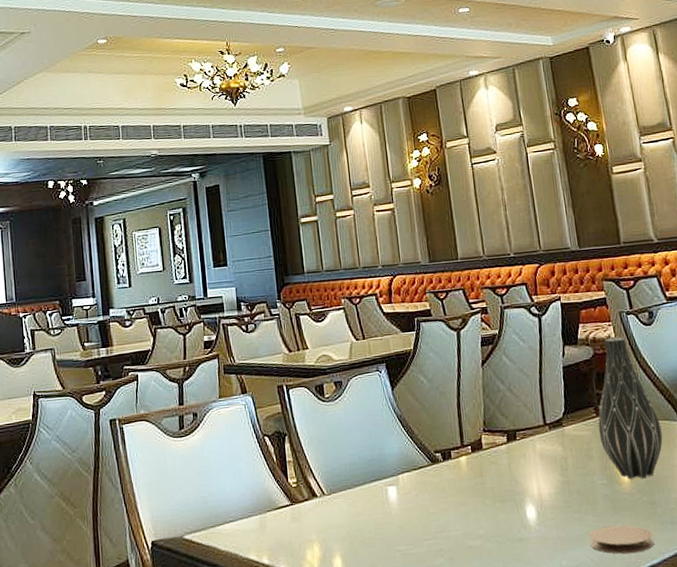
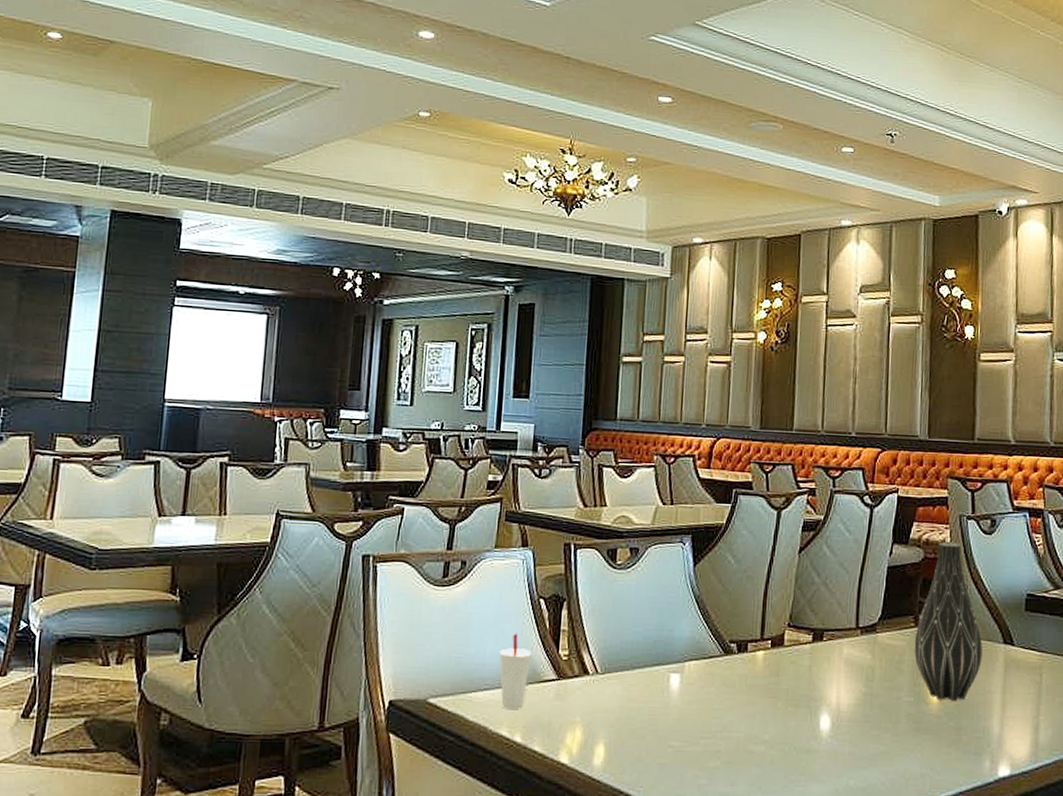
cup: none [237,469,266,536] -> present [499,633,531,709]
coaster: present [588,525,654,554] -> none [883,748,953,780]

